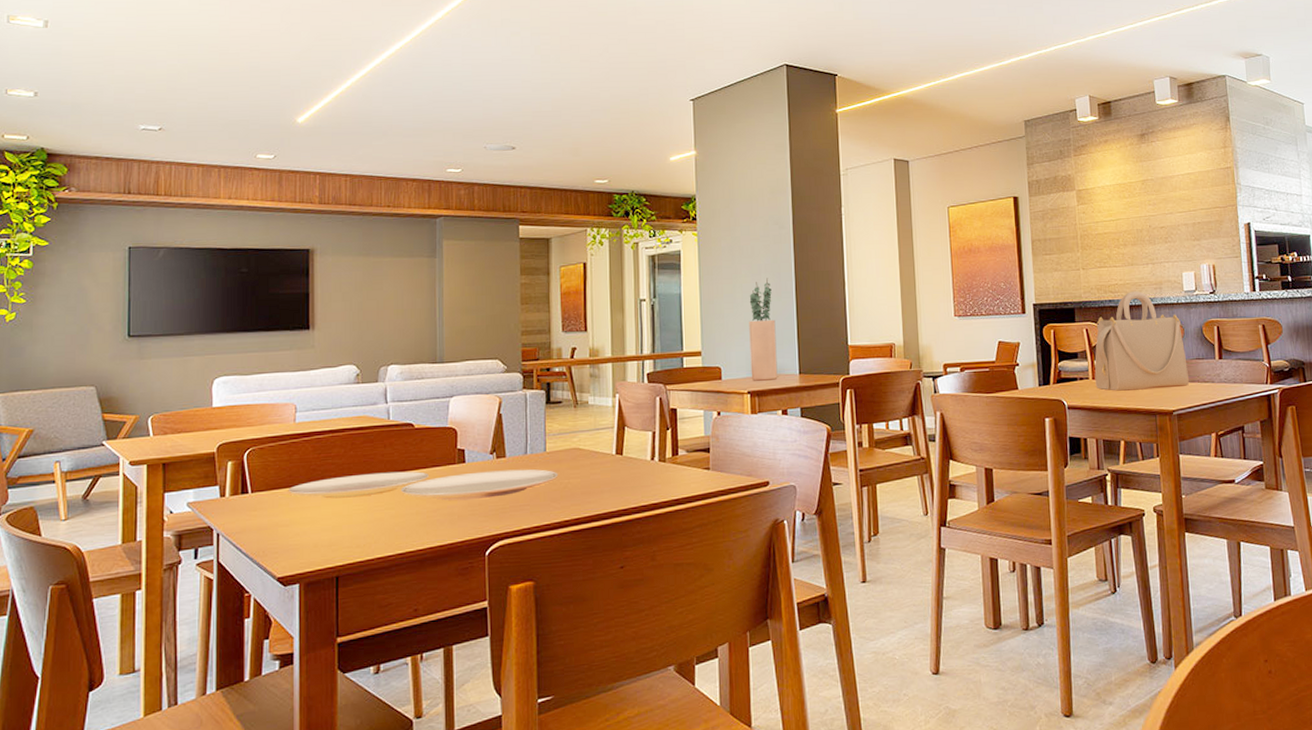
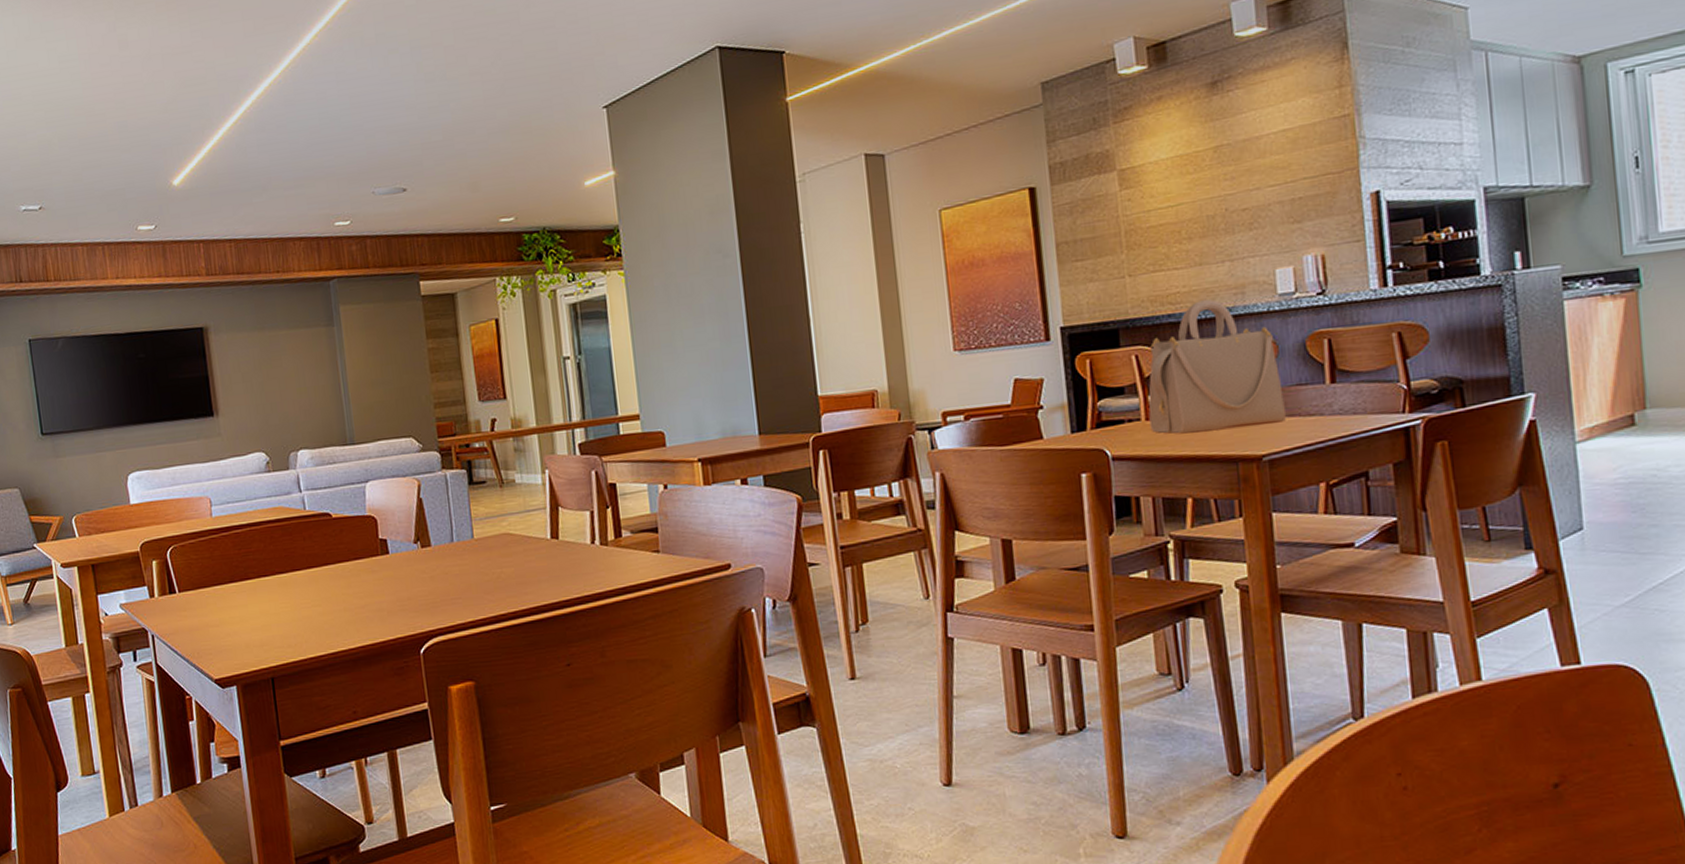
plate: present [288,471,429,499] -> none [213,565,353,597]
plate: present [401,469,558,501] -> none [326,558,490,596]
vase: present [749,278,778,381] -> none [691,320,733,446]

